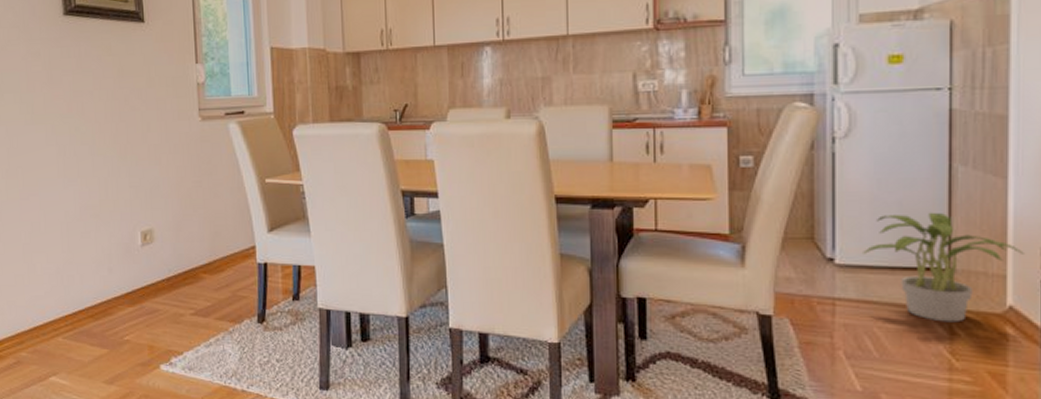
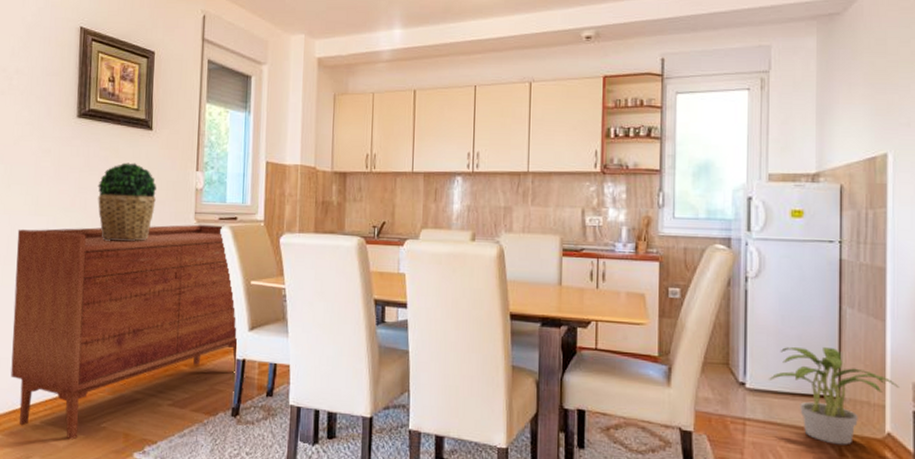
sideboard: none [16,121,258,355] -> present [11,224,238,440]
potted plant: none [93,60,156,146] -> present [97,162,157,241]

